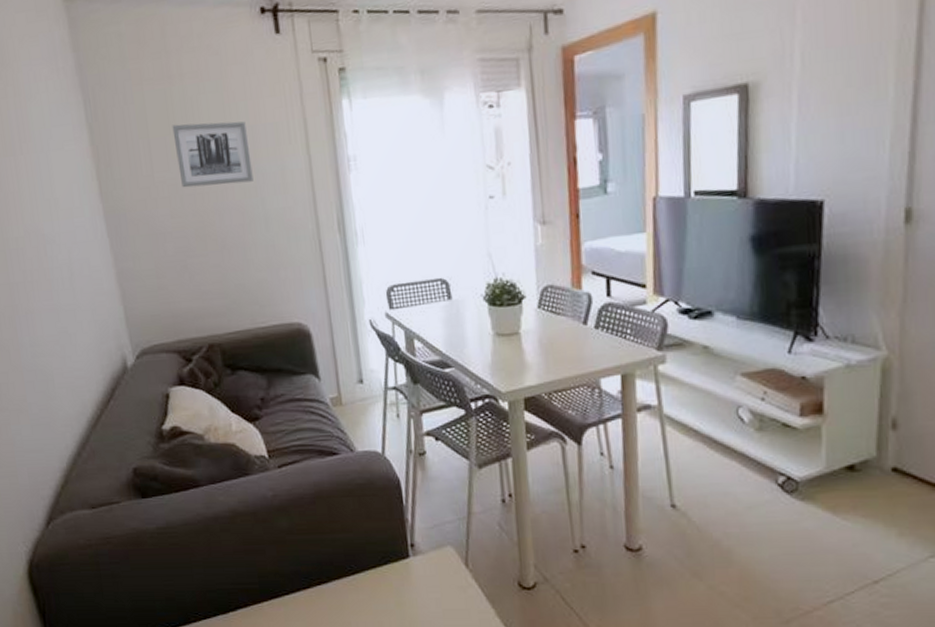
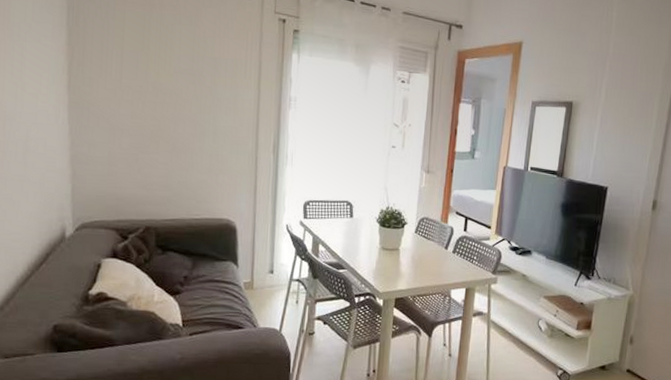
wall art: present [172,121,254,188] -> none [145,43,211,102]

